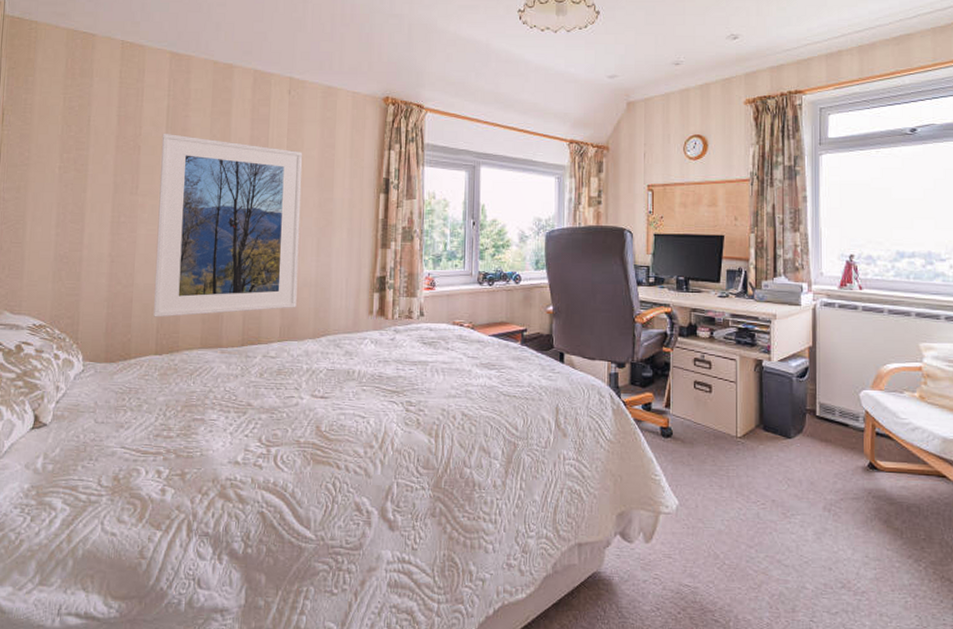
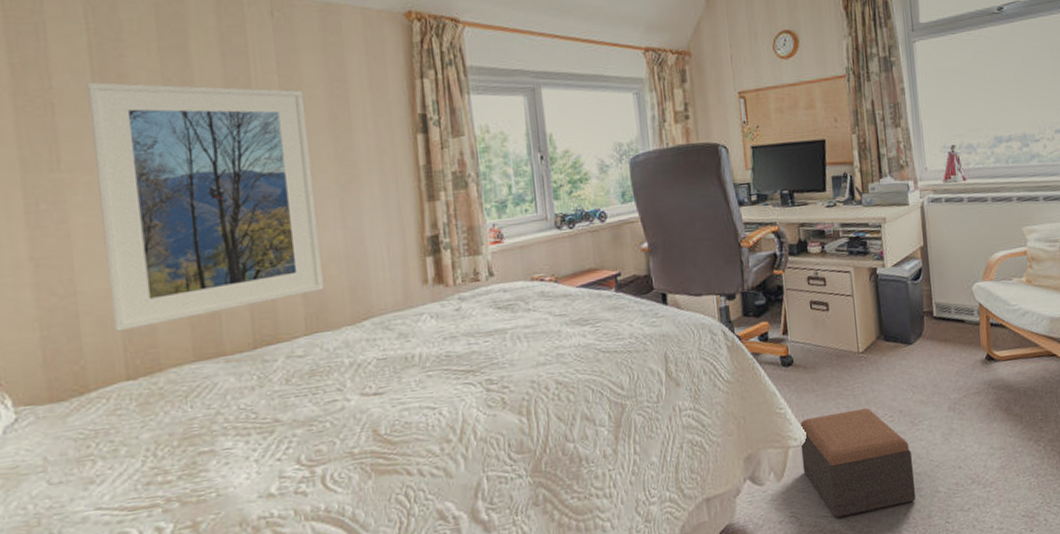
footstool: none [671,489,782,592] -> present [800,407,915,518]

